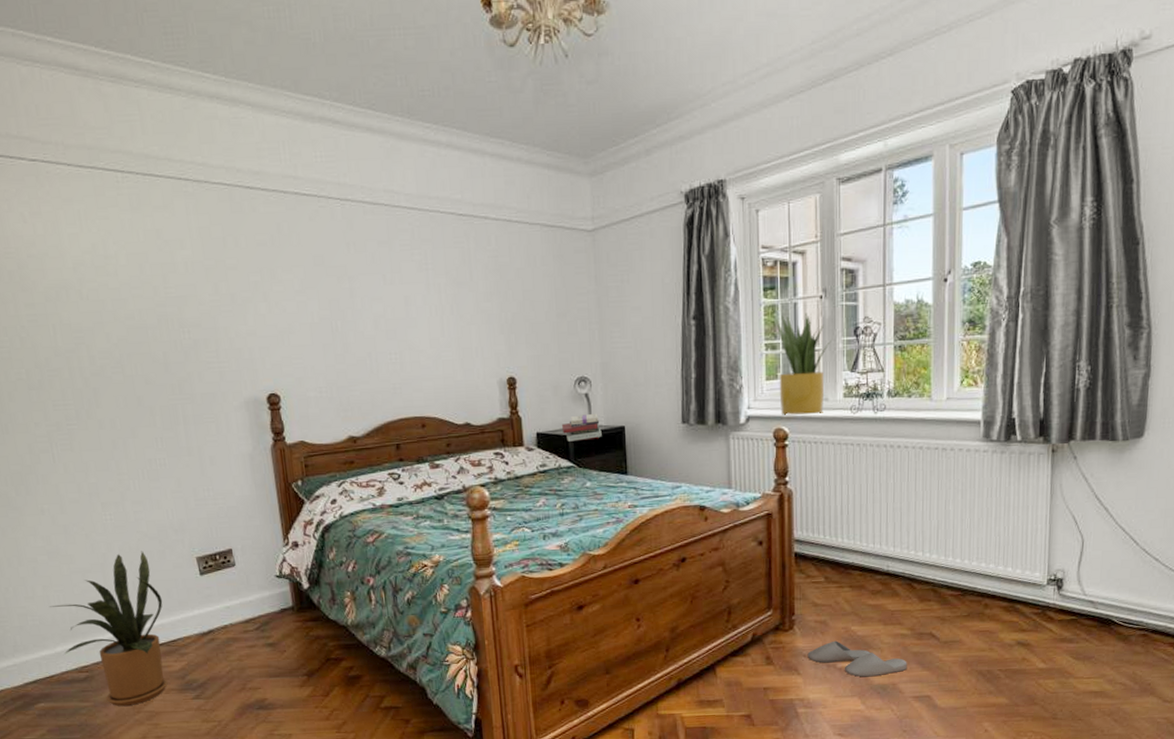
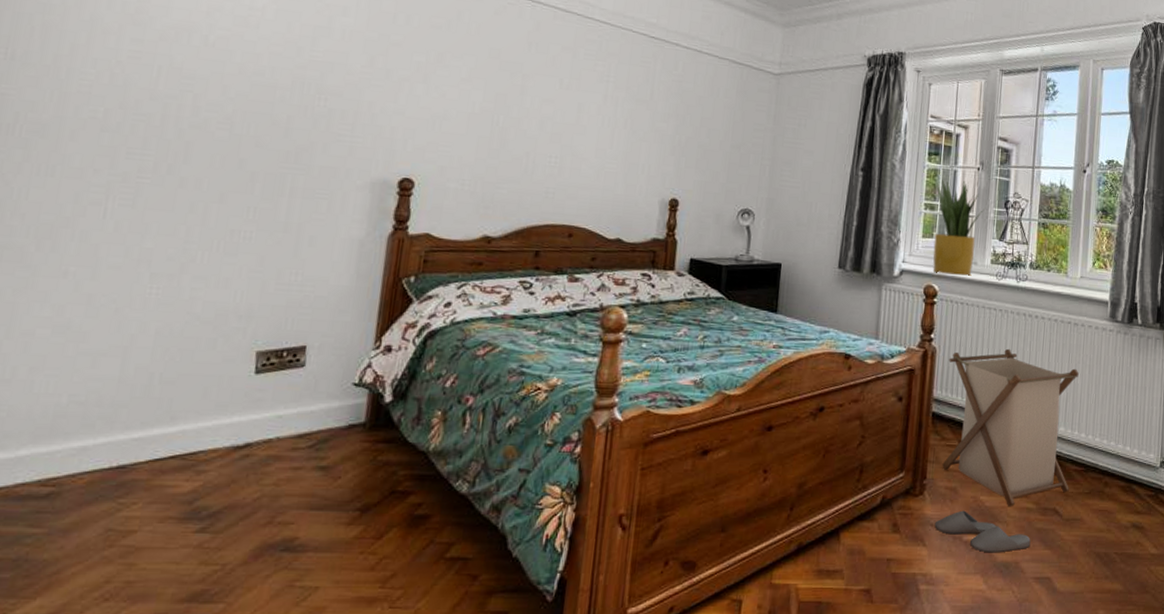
house plant: present [49,551,168,706] -> none [27,336,195,536]
books: present [561,413,602,442] -> none [717,246,758,274]
laundry basket: none [807,482,950,635] -> present [942,348,1079,507]

